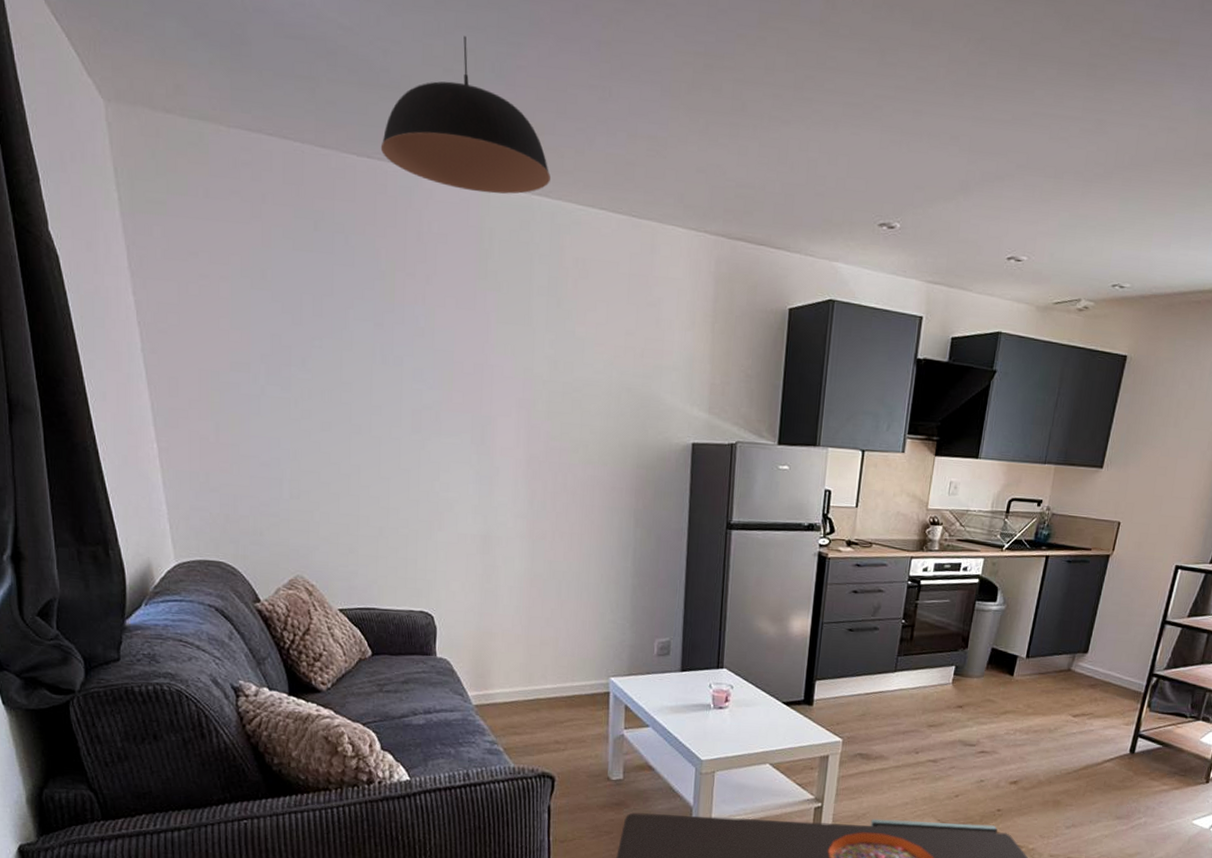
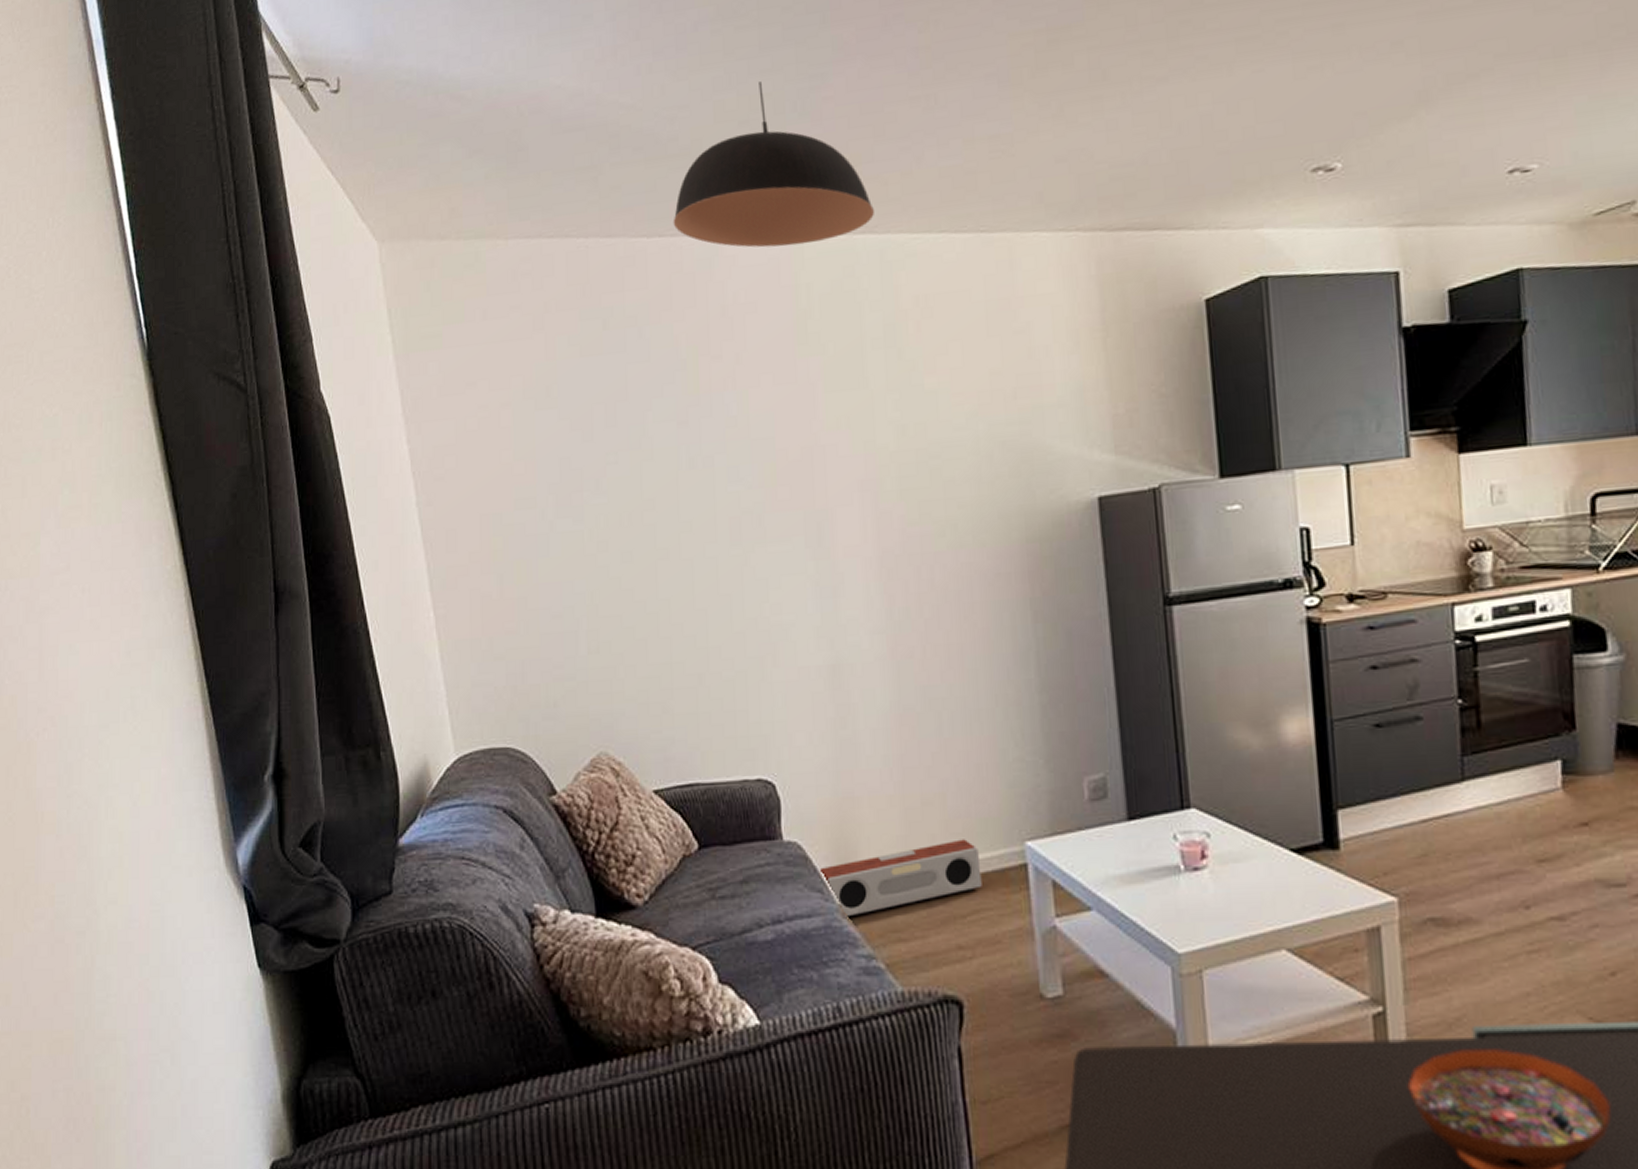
speaker: none [461,670,578,715] -> present [819,839,982,917]

